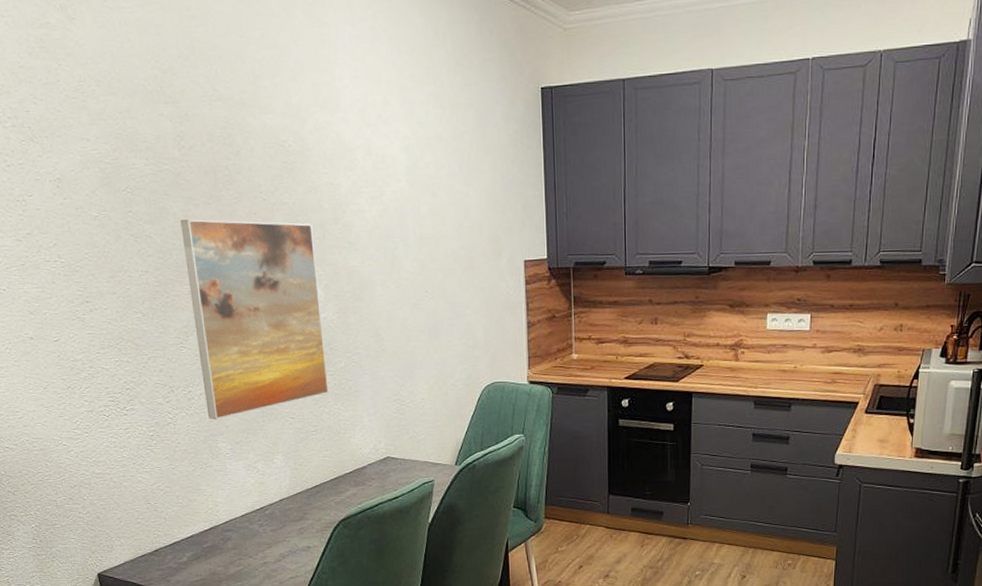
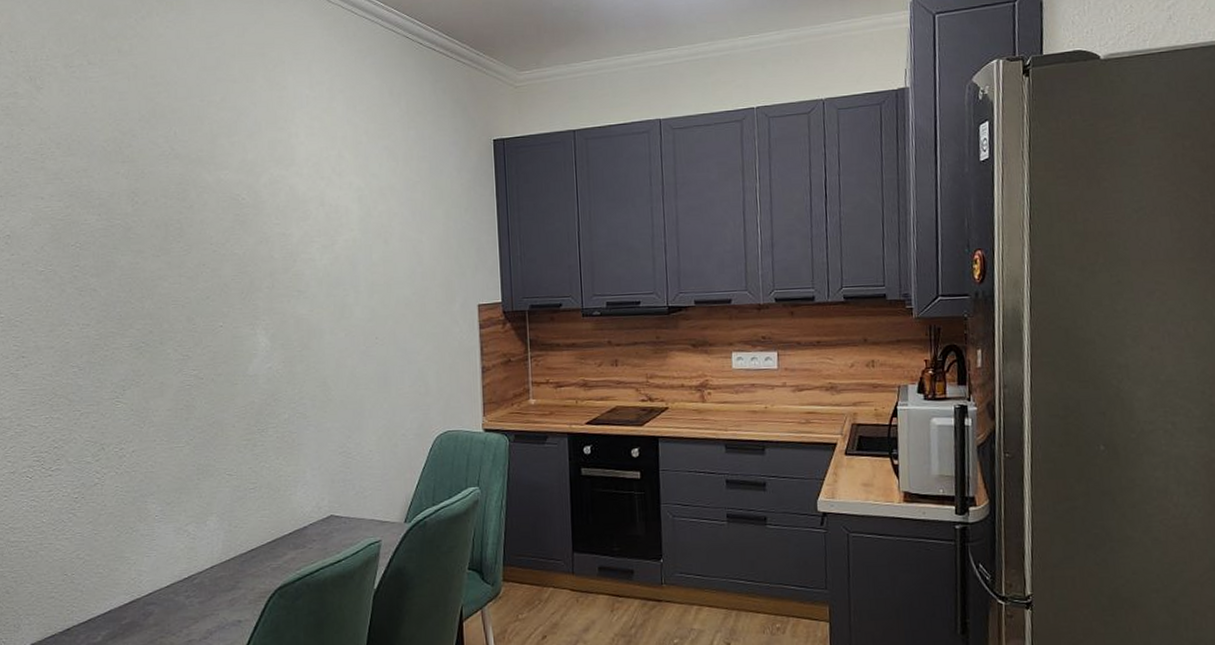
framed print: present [180,219,329,420] -> none [127,271,270,479]

